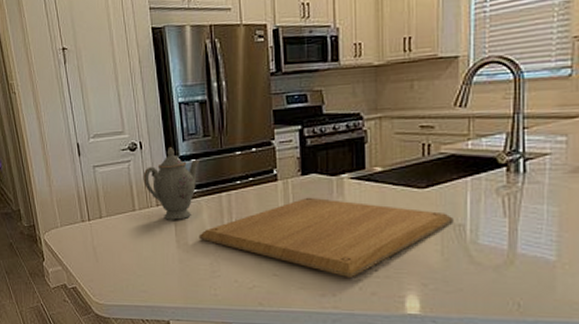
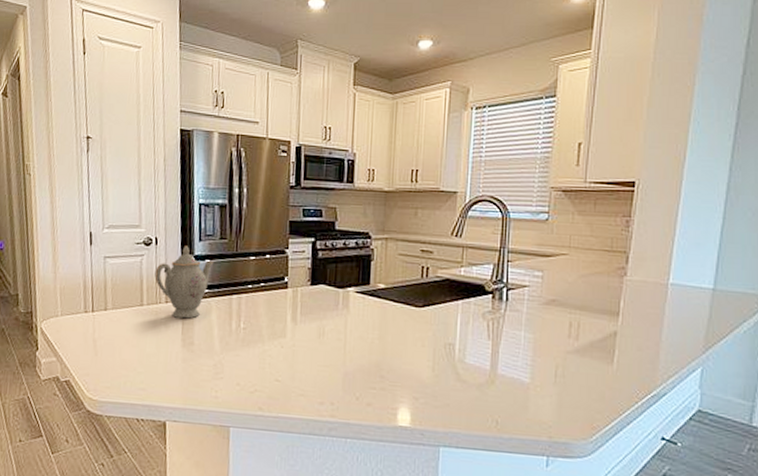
chopping board: present [198,197,453,277] -> none [205,306,445,387]

